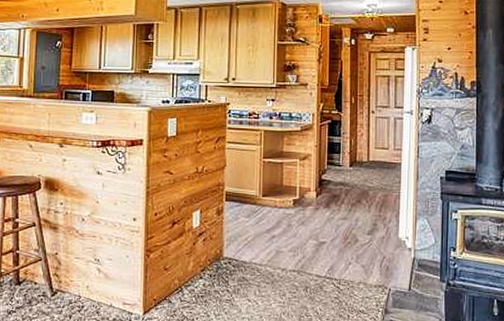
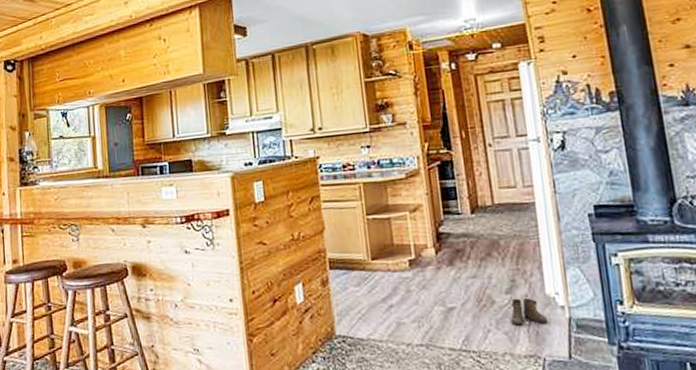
boots: none [368,239,397,261] -> present [510,298,549,326]

